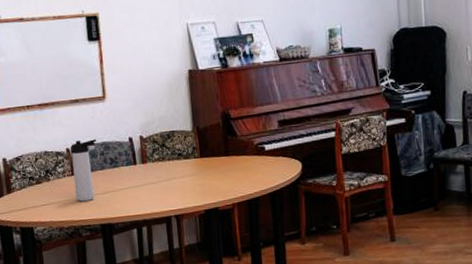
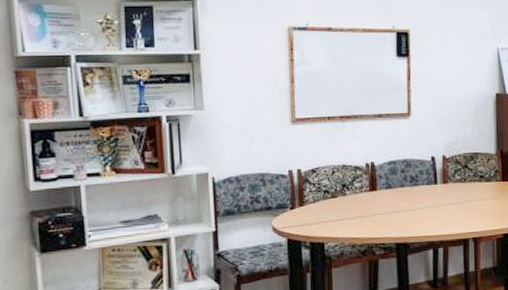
thermos bottle: present [71,139,97,202] -> none [370,155,398,219]

